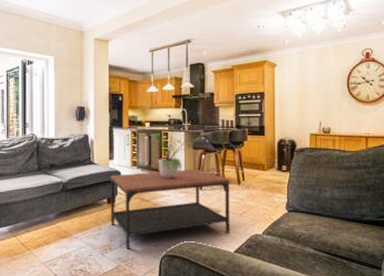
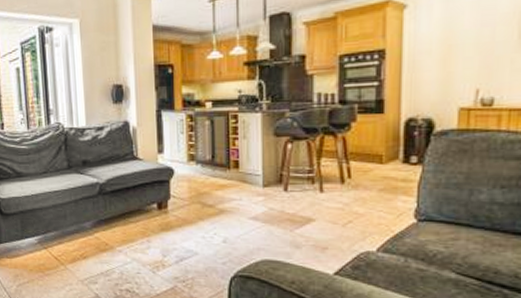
coffee table: present [110,168,230,249] -> none [160,162,329,267]
potted plant: present [153,125,196,178] -> none [217,104,278,176]

